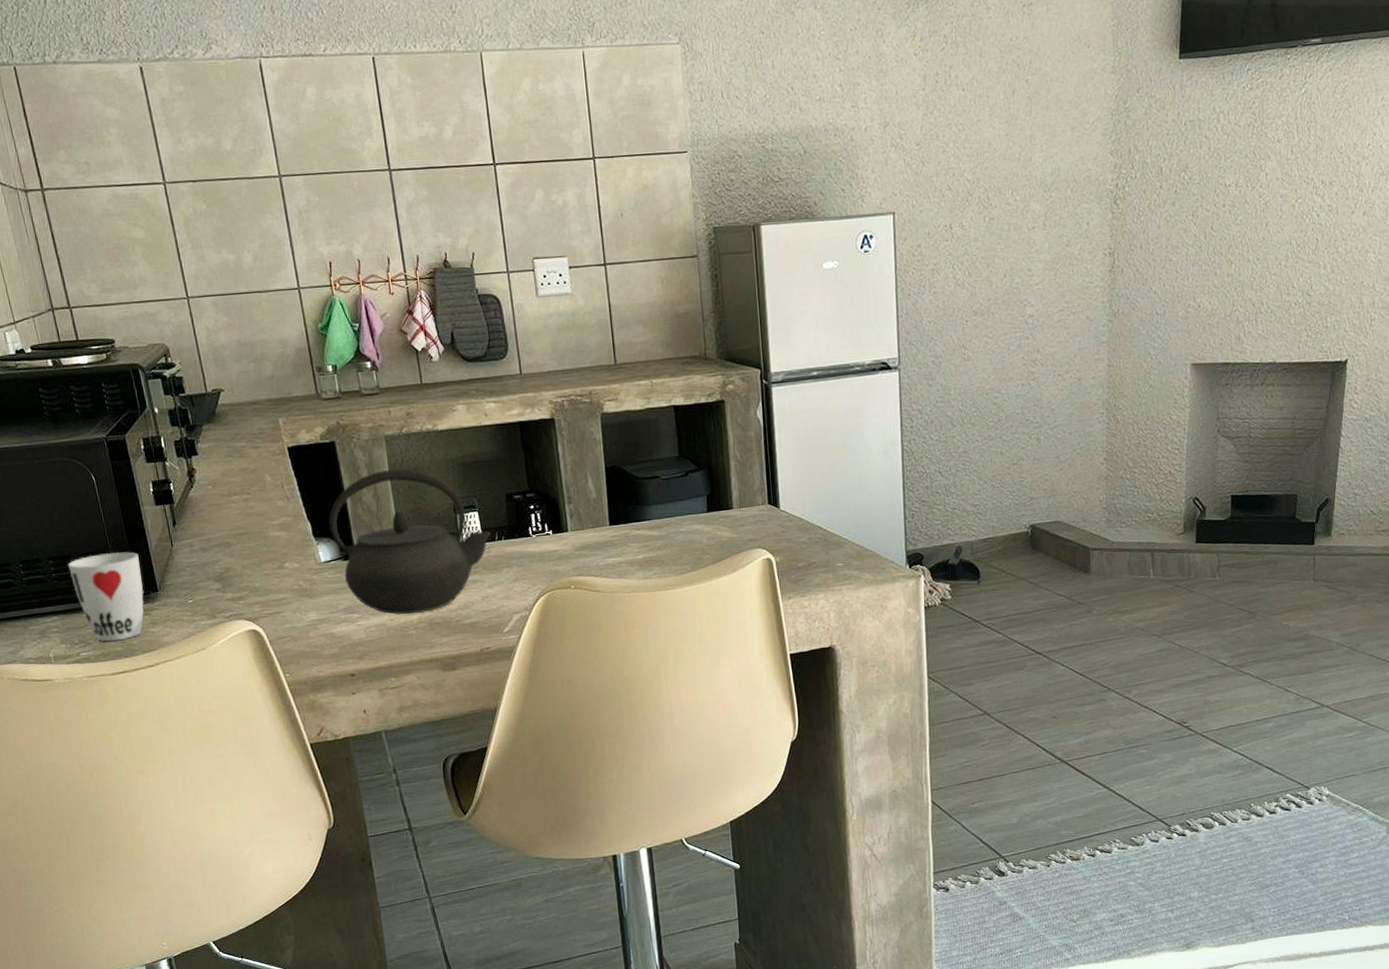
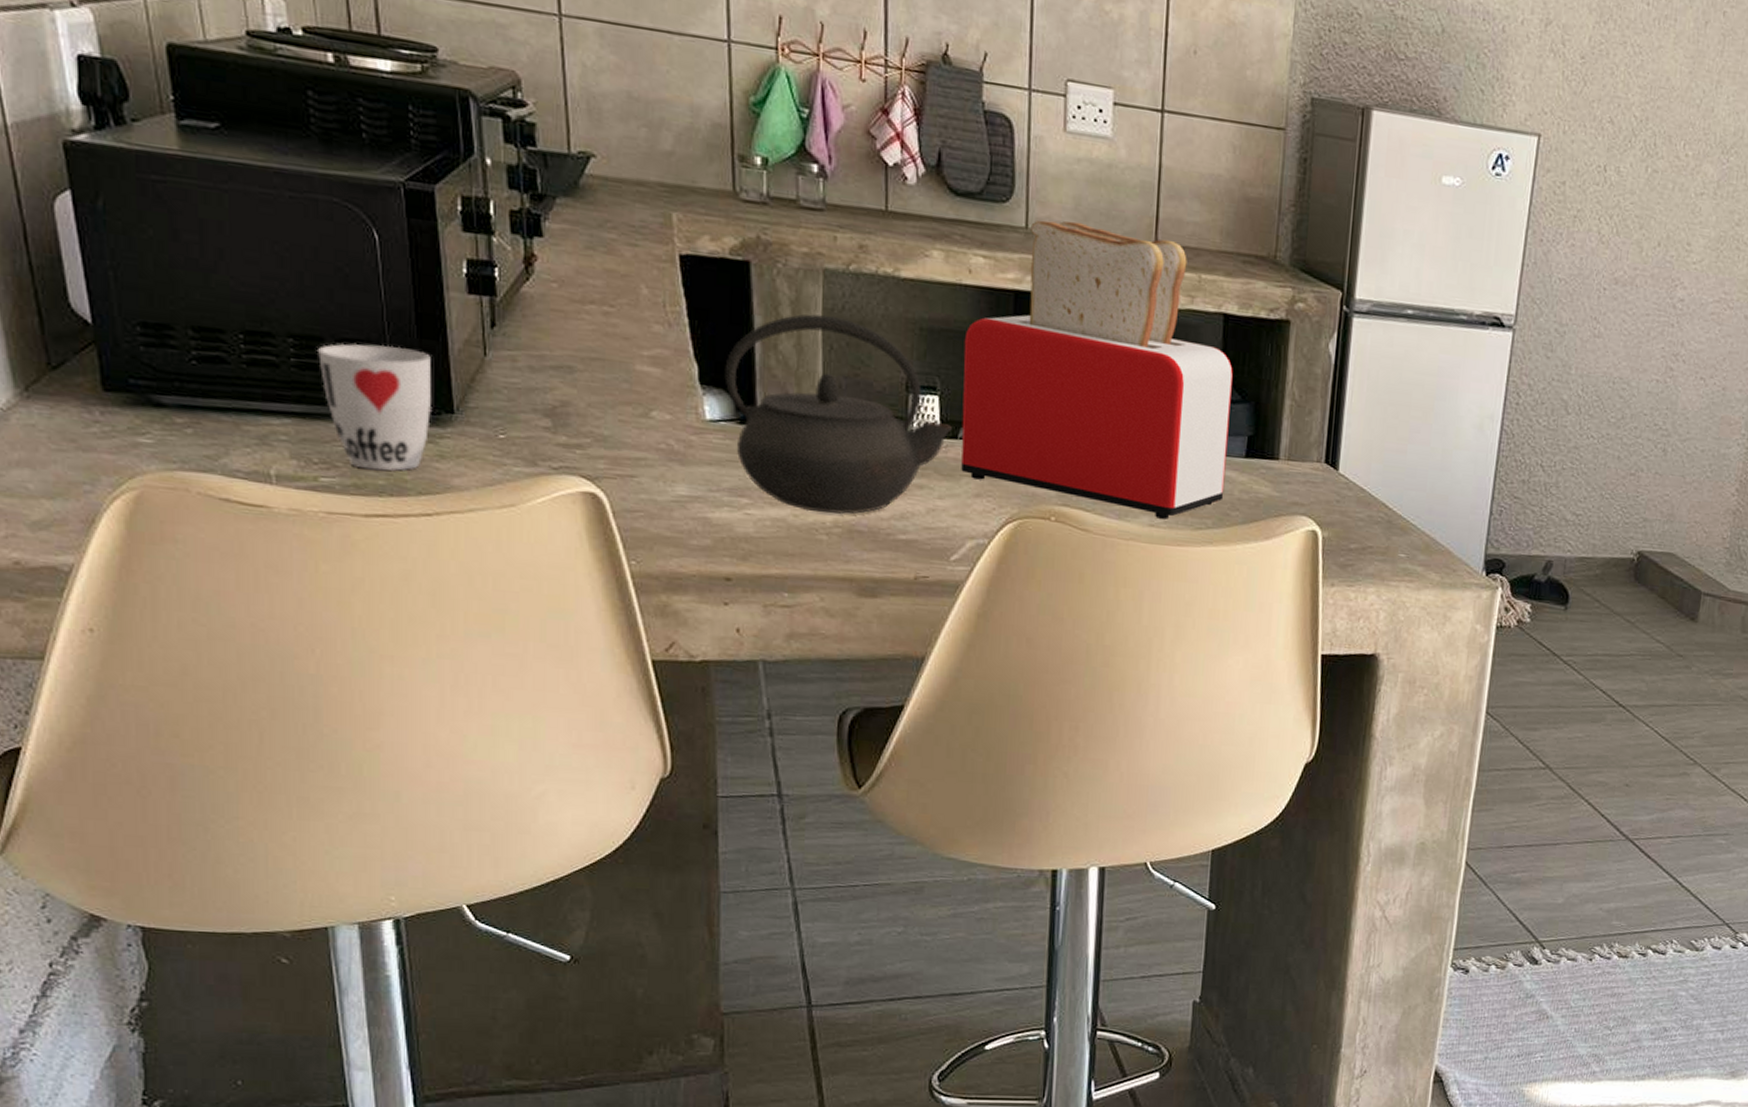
toaster: none [489,359,696,572] -> present [961,220,1233,519]

